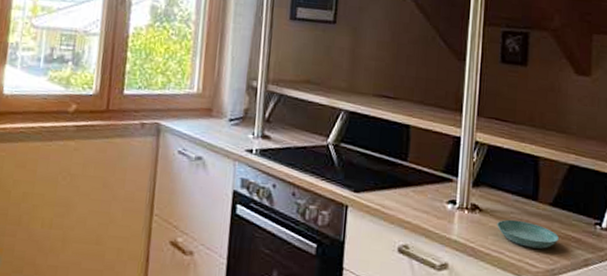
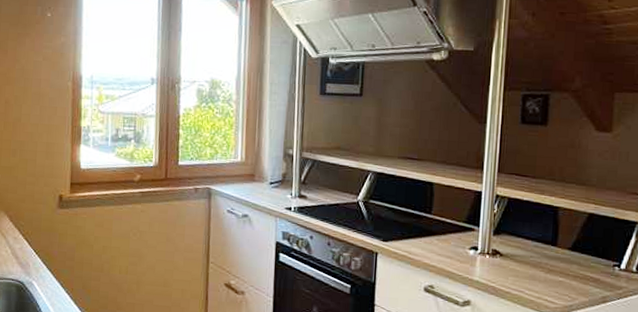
saucer: present [497,219,560,249] -> none [517,262,578,288]

